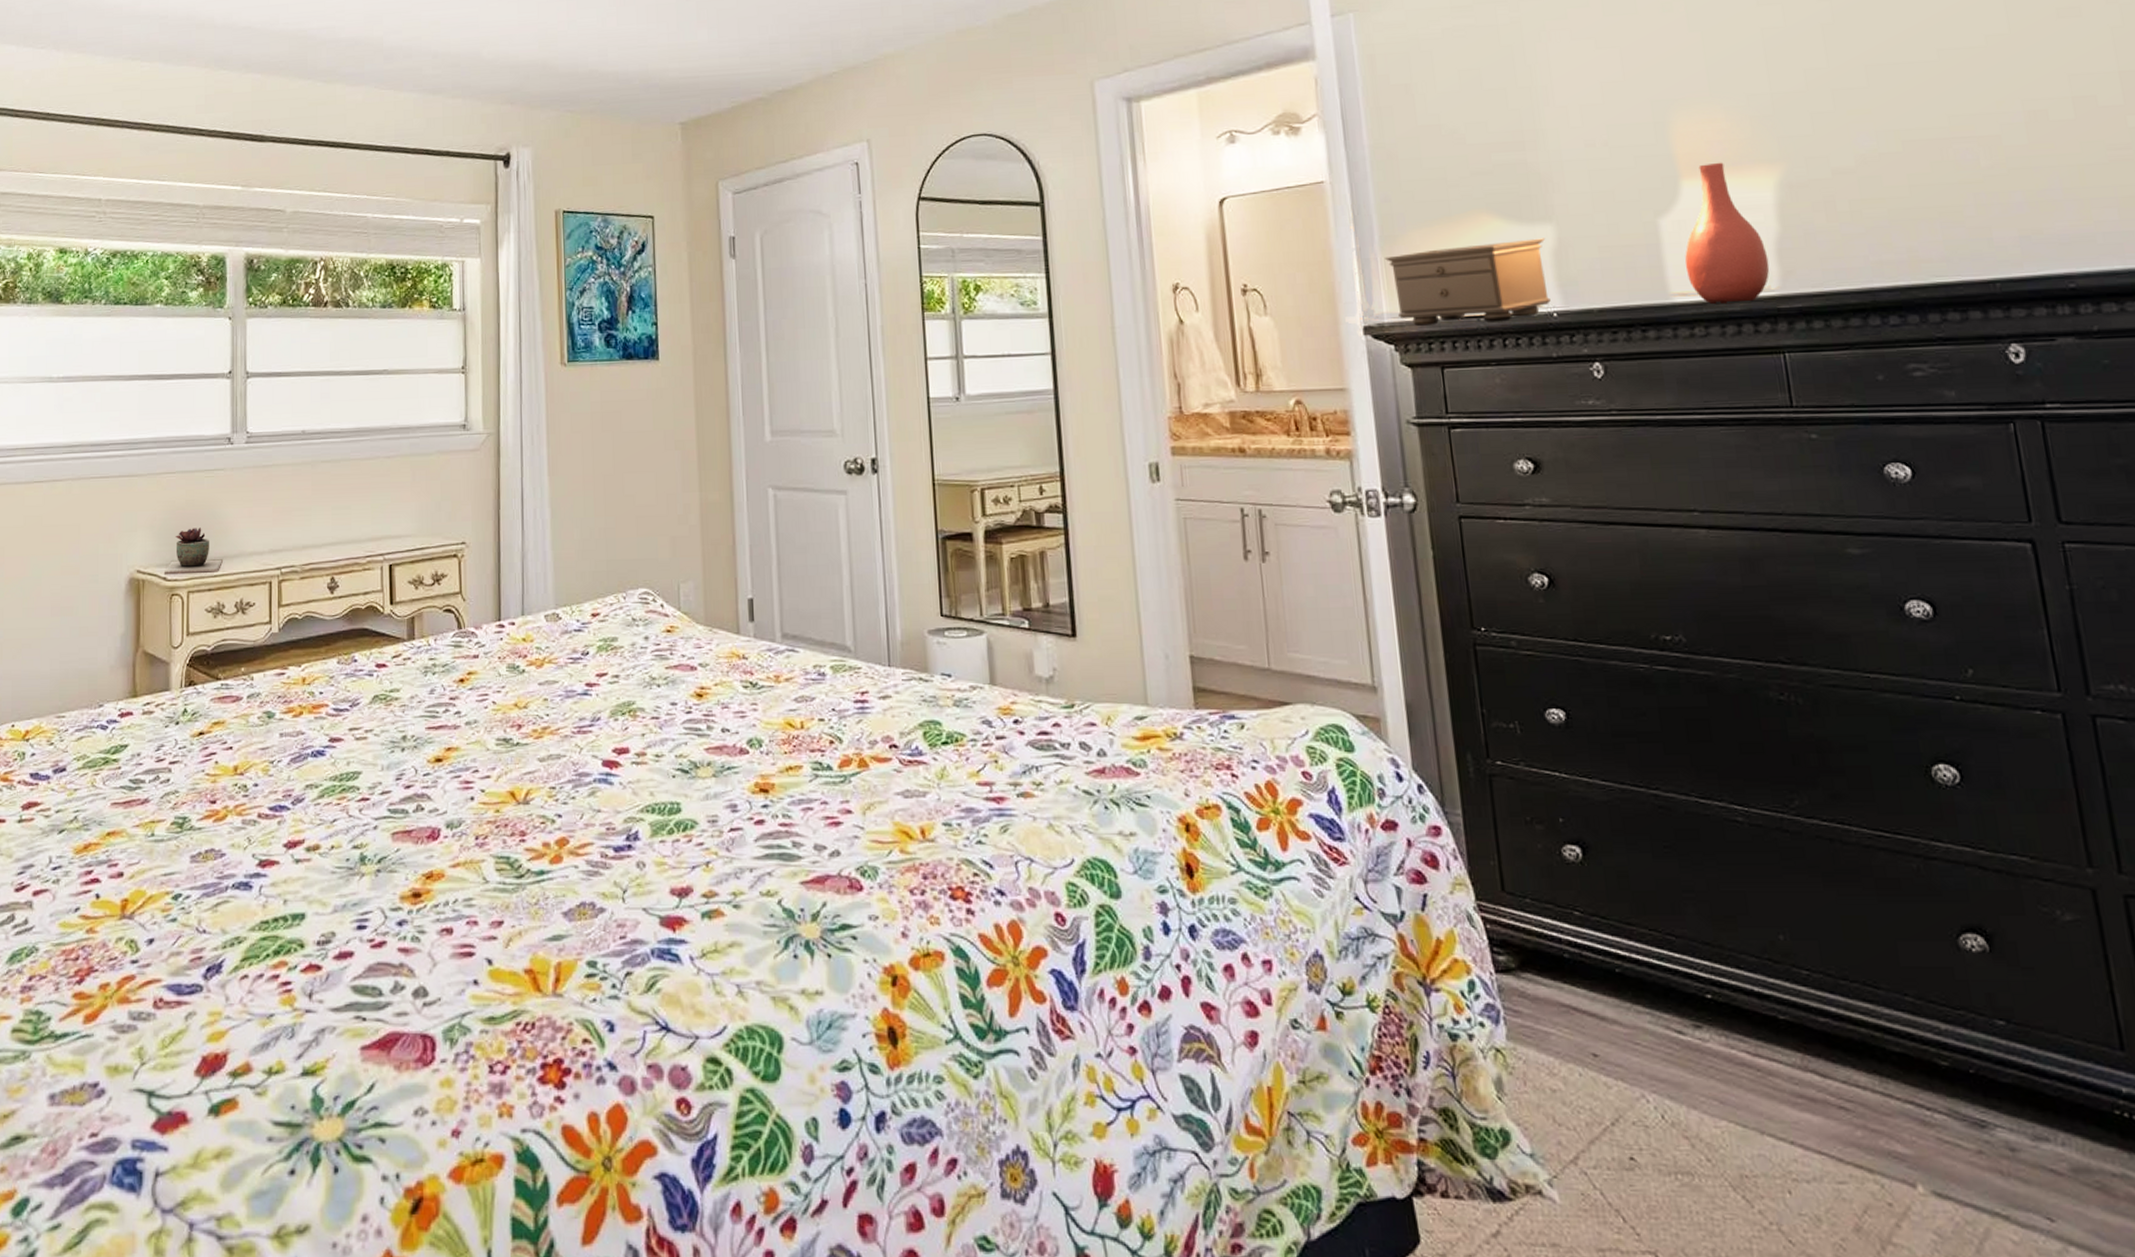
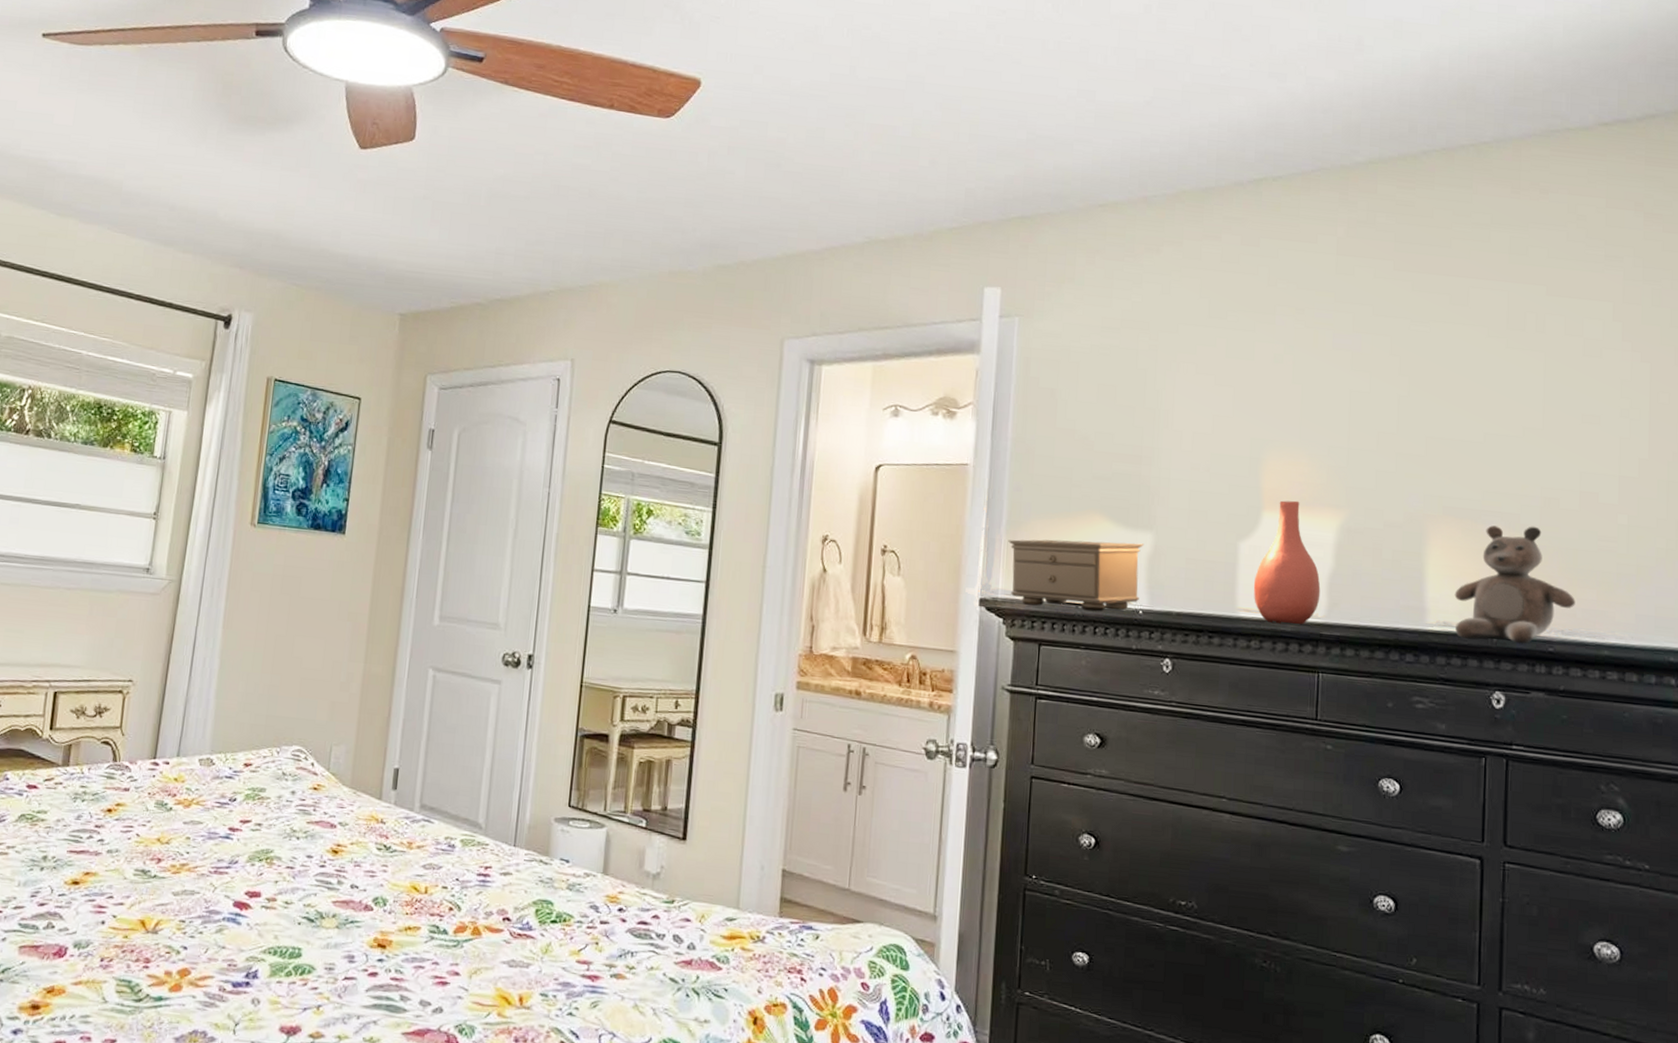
stuffed animal: none [1935,146,2093,289] -> present [1454,525,1575,644]

